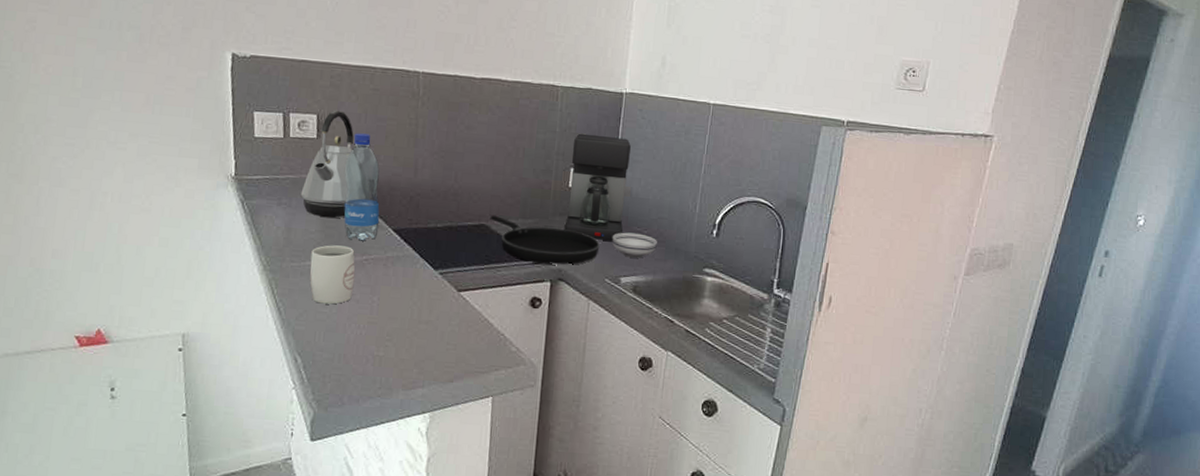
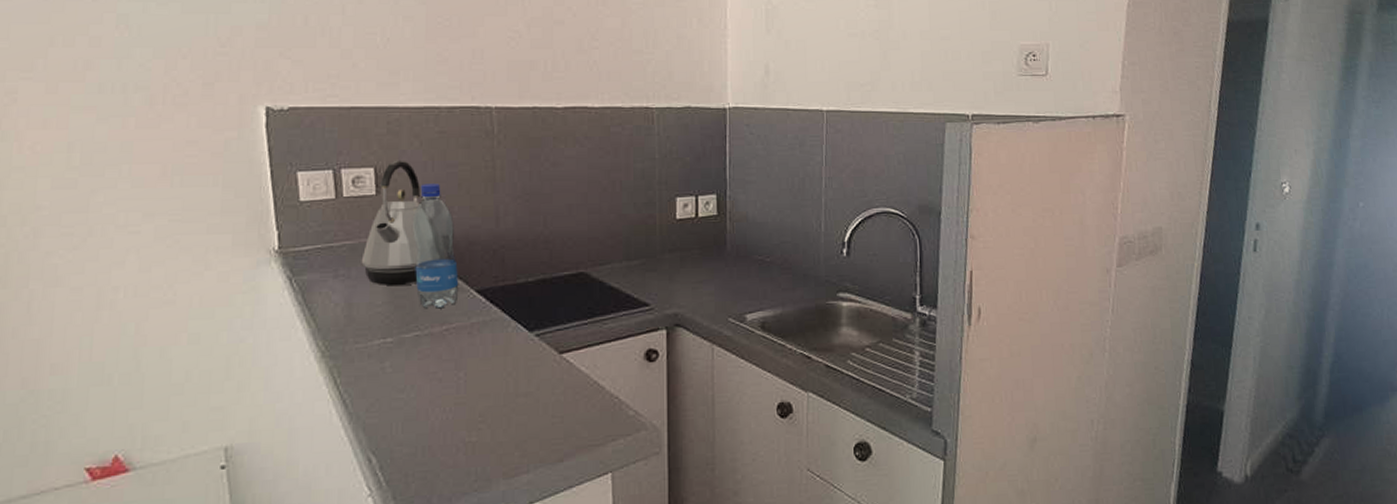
mug: present [309,245,356,305] -> none [379,317,435,389]
frying pan: present [490,215,600,265] -> none [589,260,718,310]
coffee maker: present [564,133,631,241] -> none [676,157,743,275]
bowl: present [612,232,657,258] -> none [731,262,782,291]

